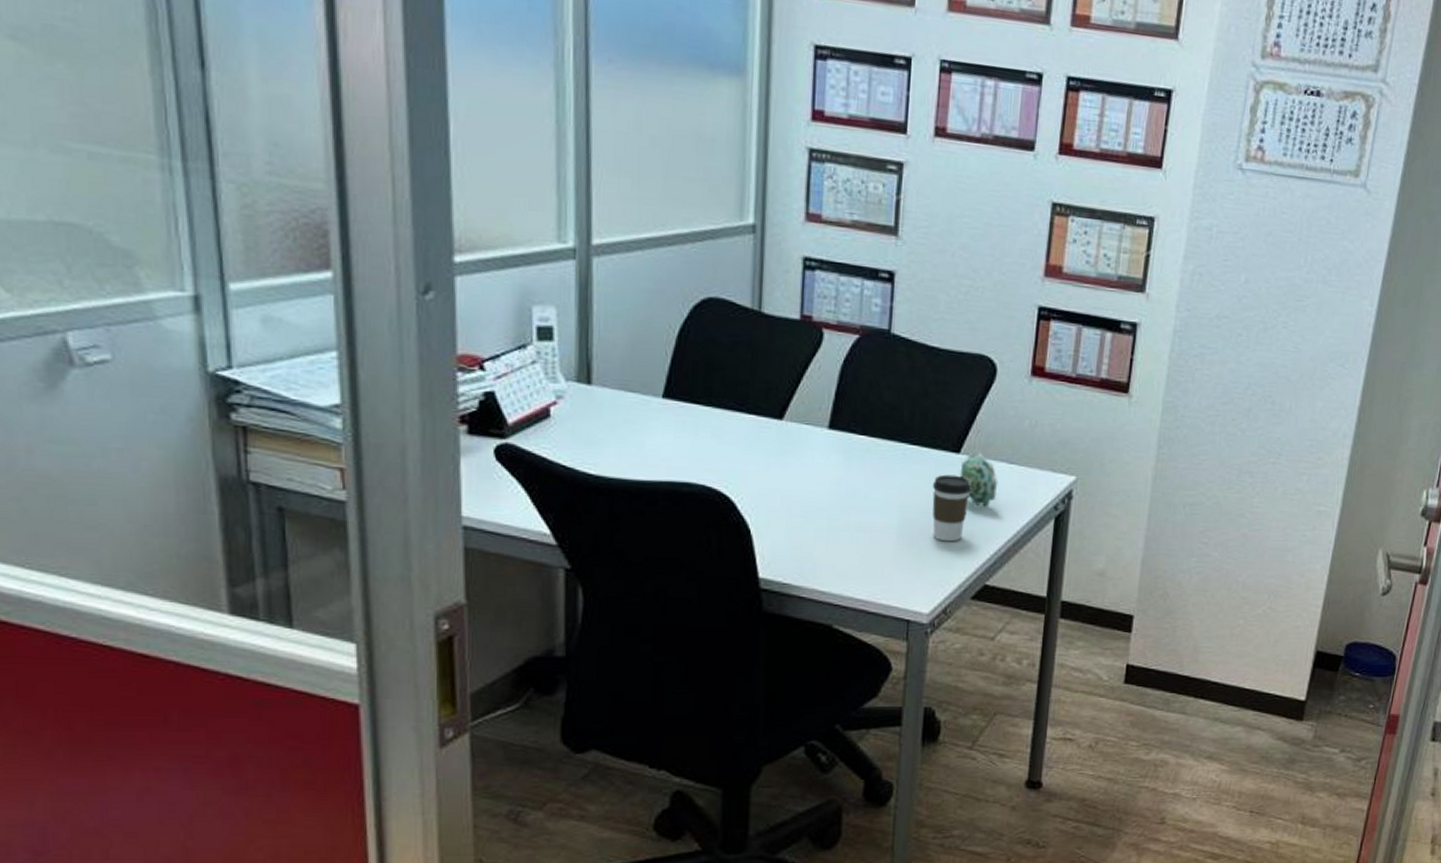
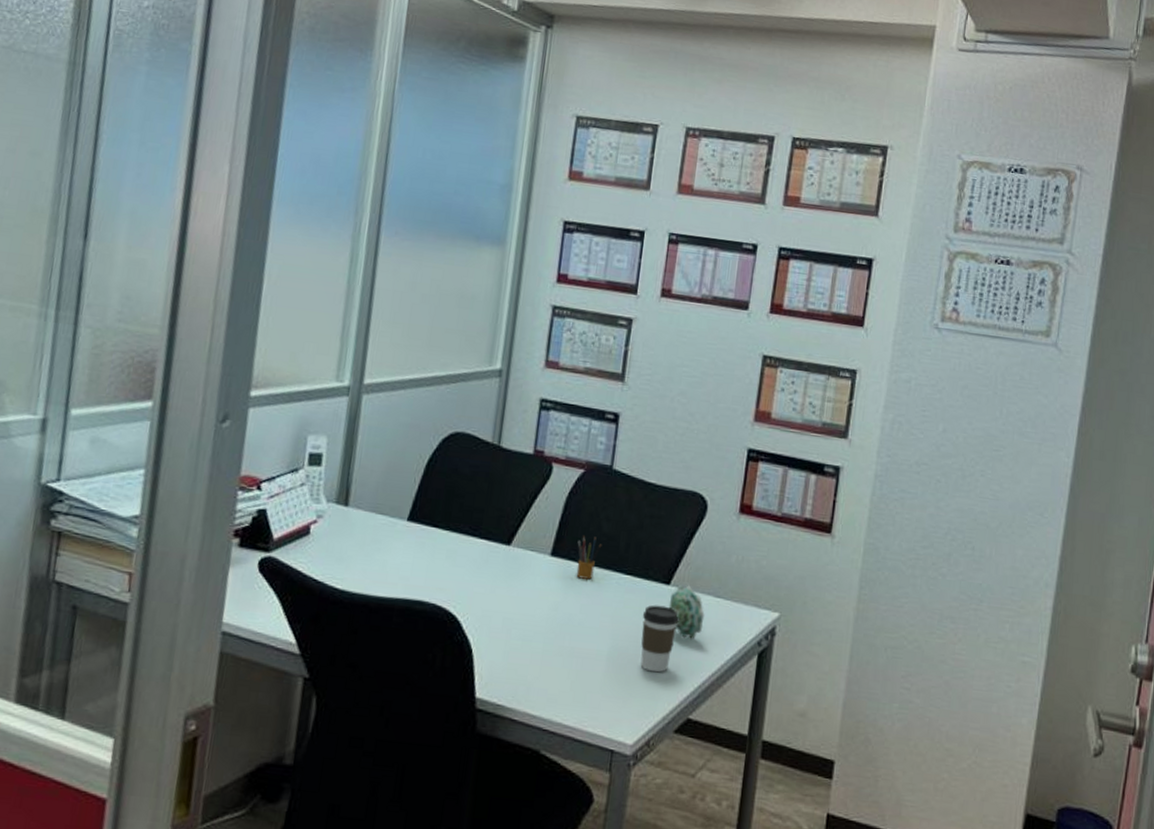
pencil box: none [857,405,885,452] -> present [576,535,603,580]

